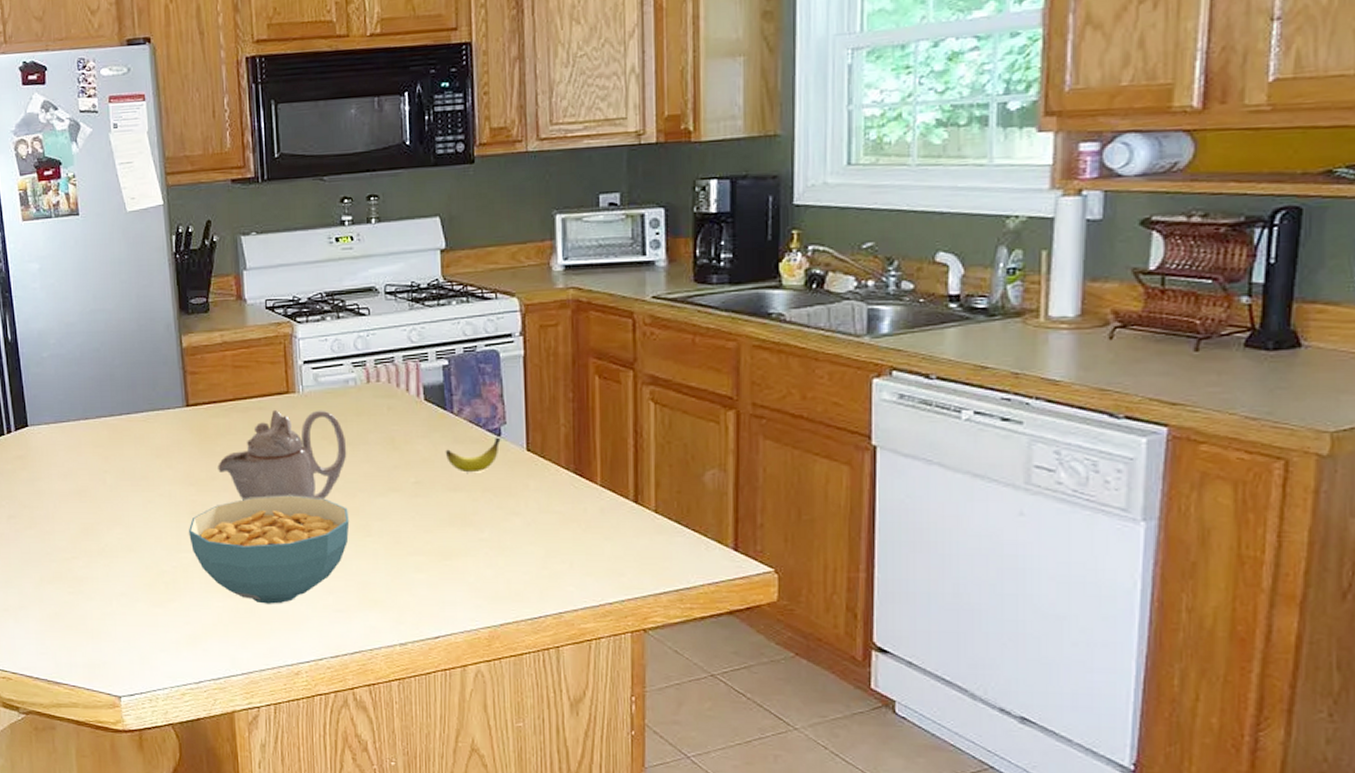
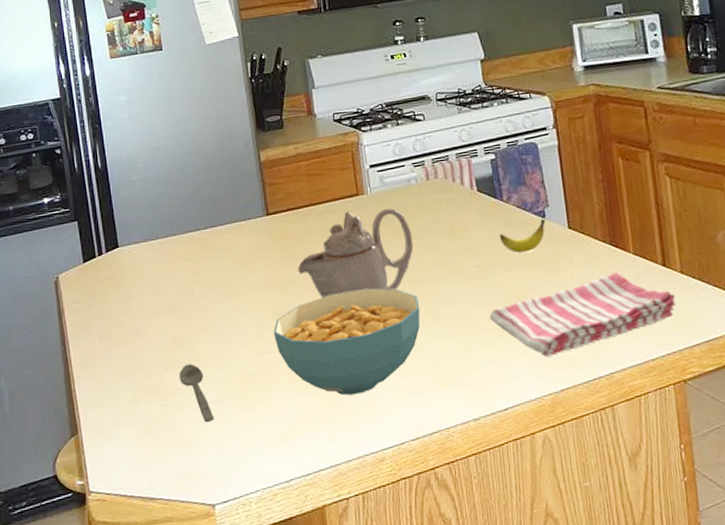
spoon: none [89,554,124,614] -> present [180,363,215,422]
dish towel: none [426,504,645,587] -> present [489,272,676,357]

